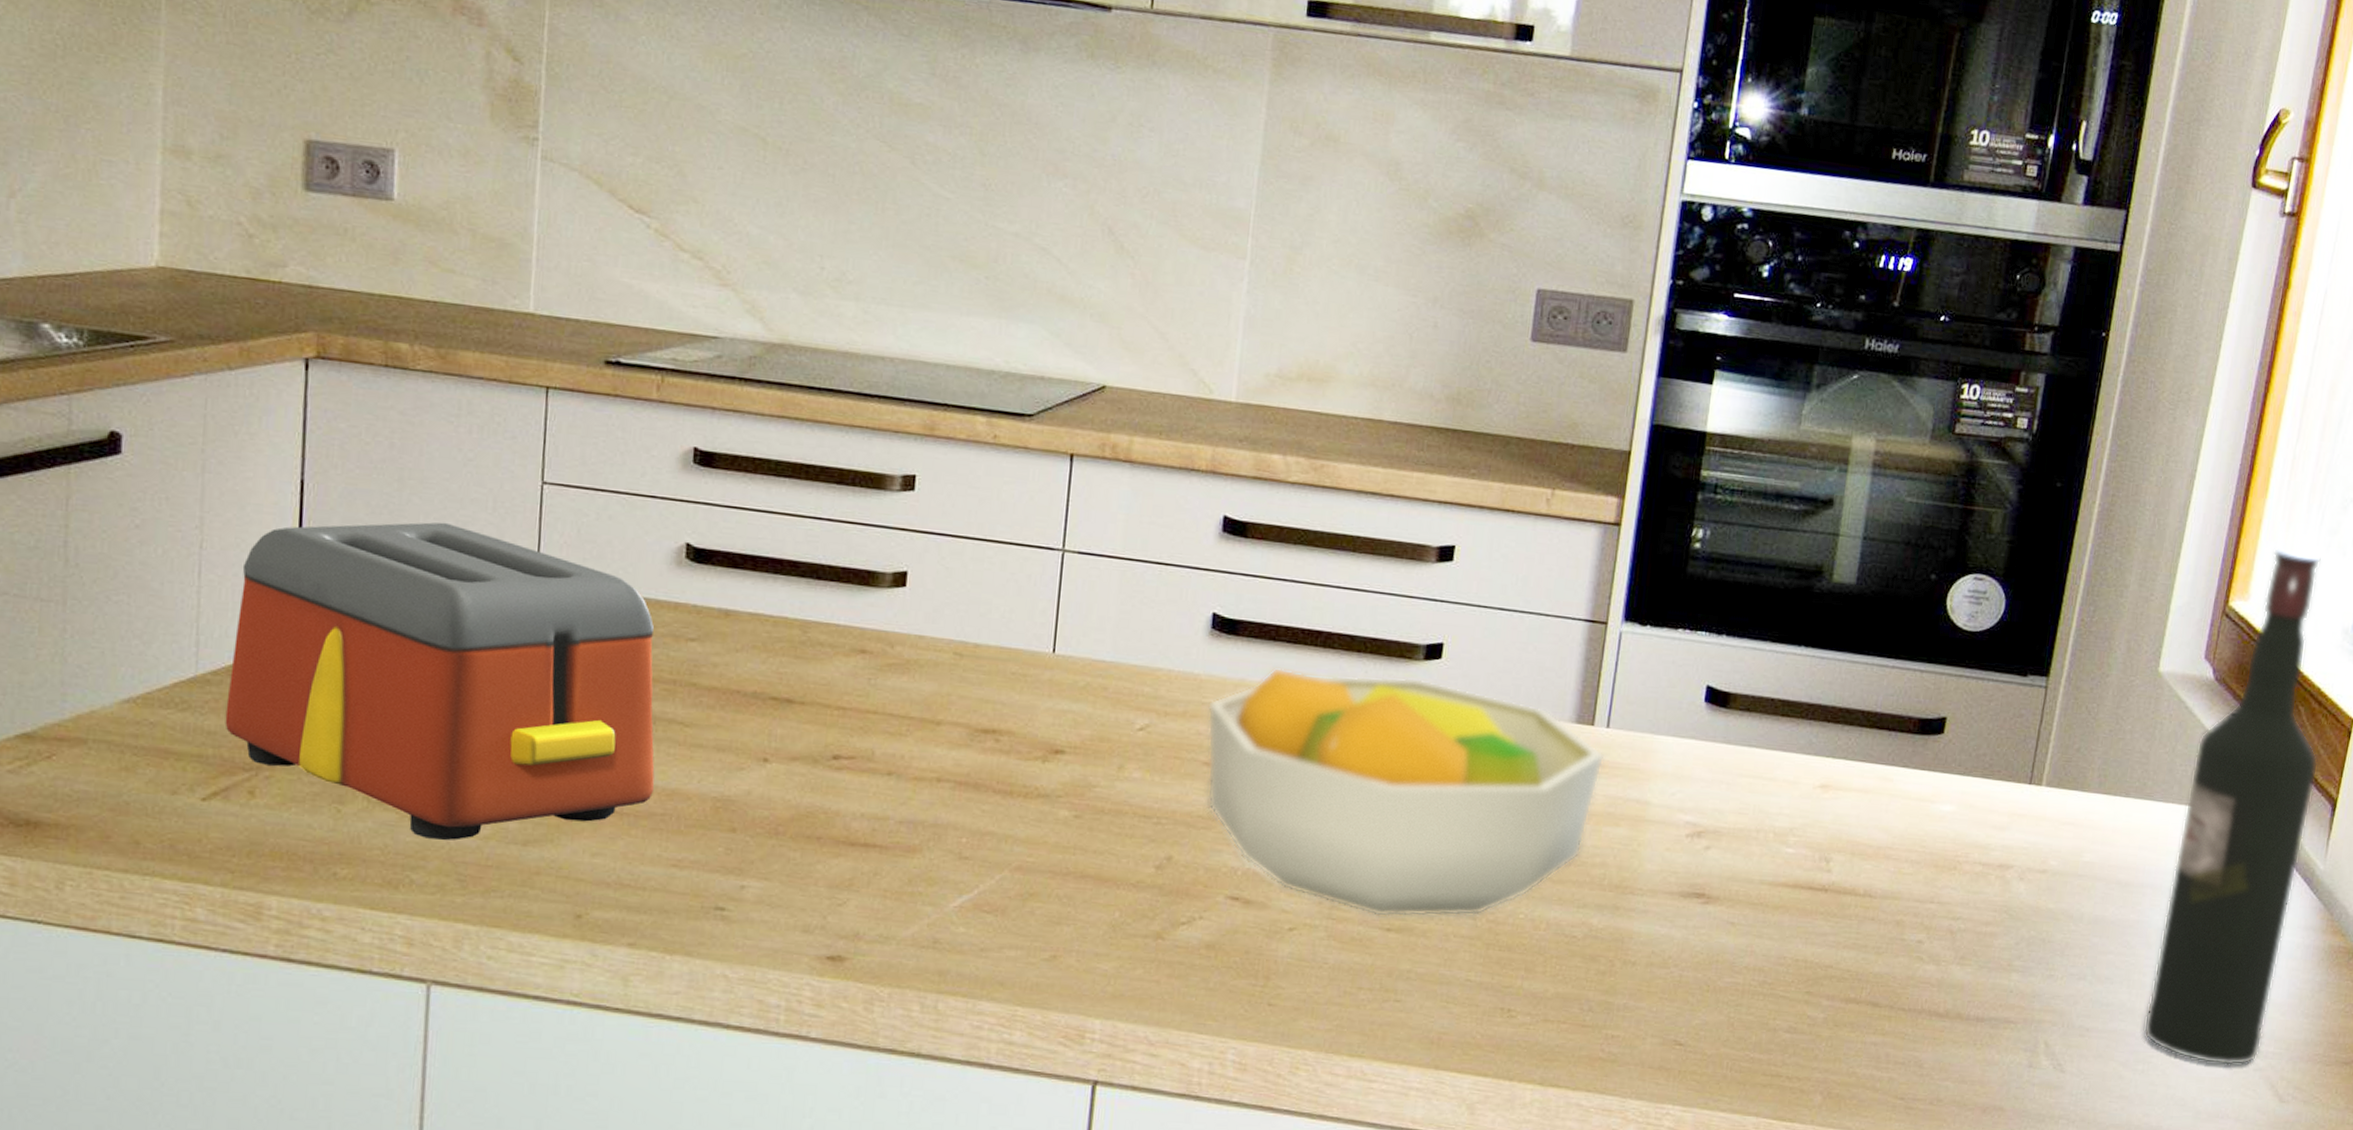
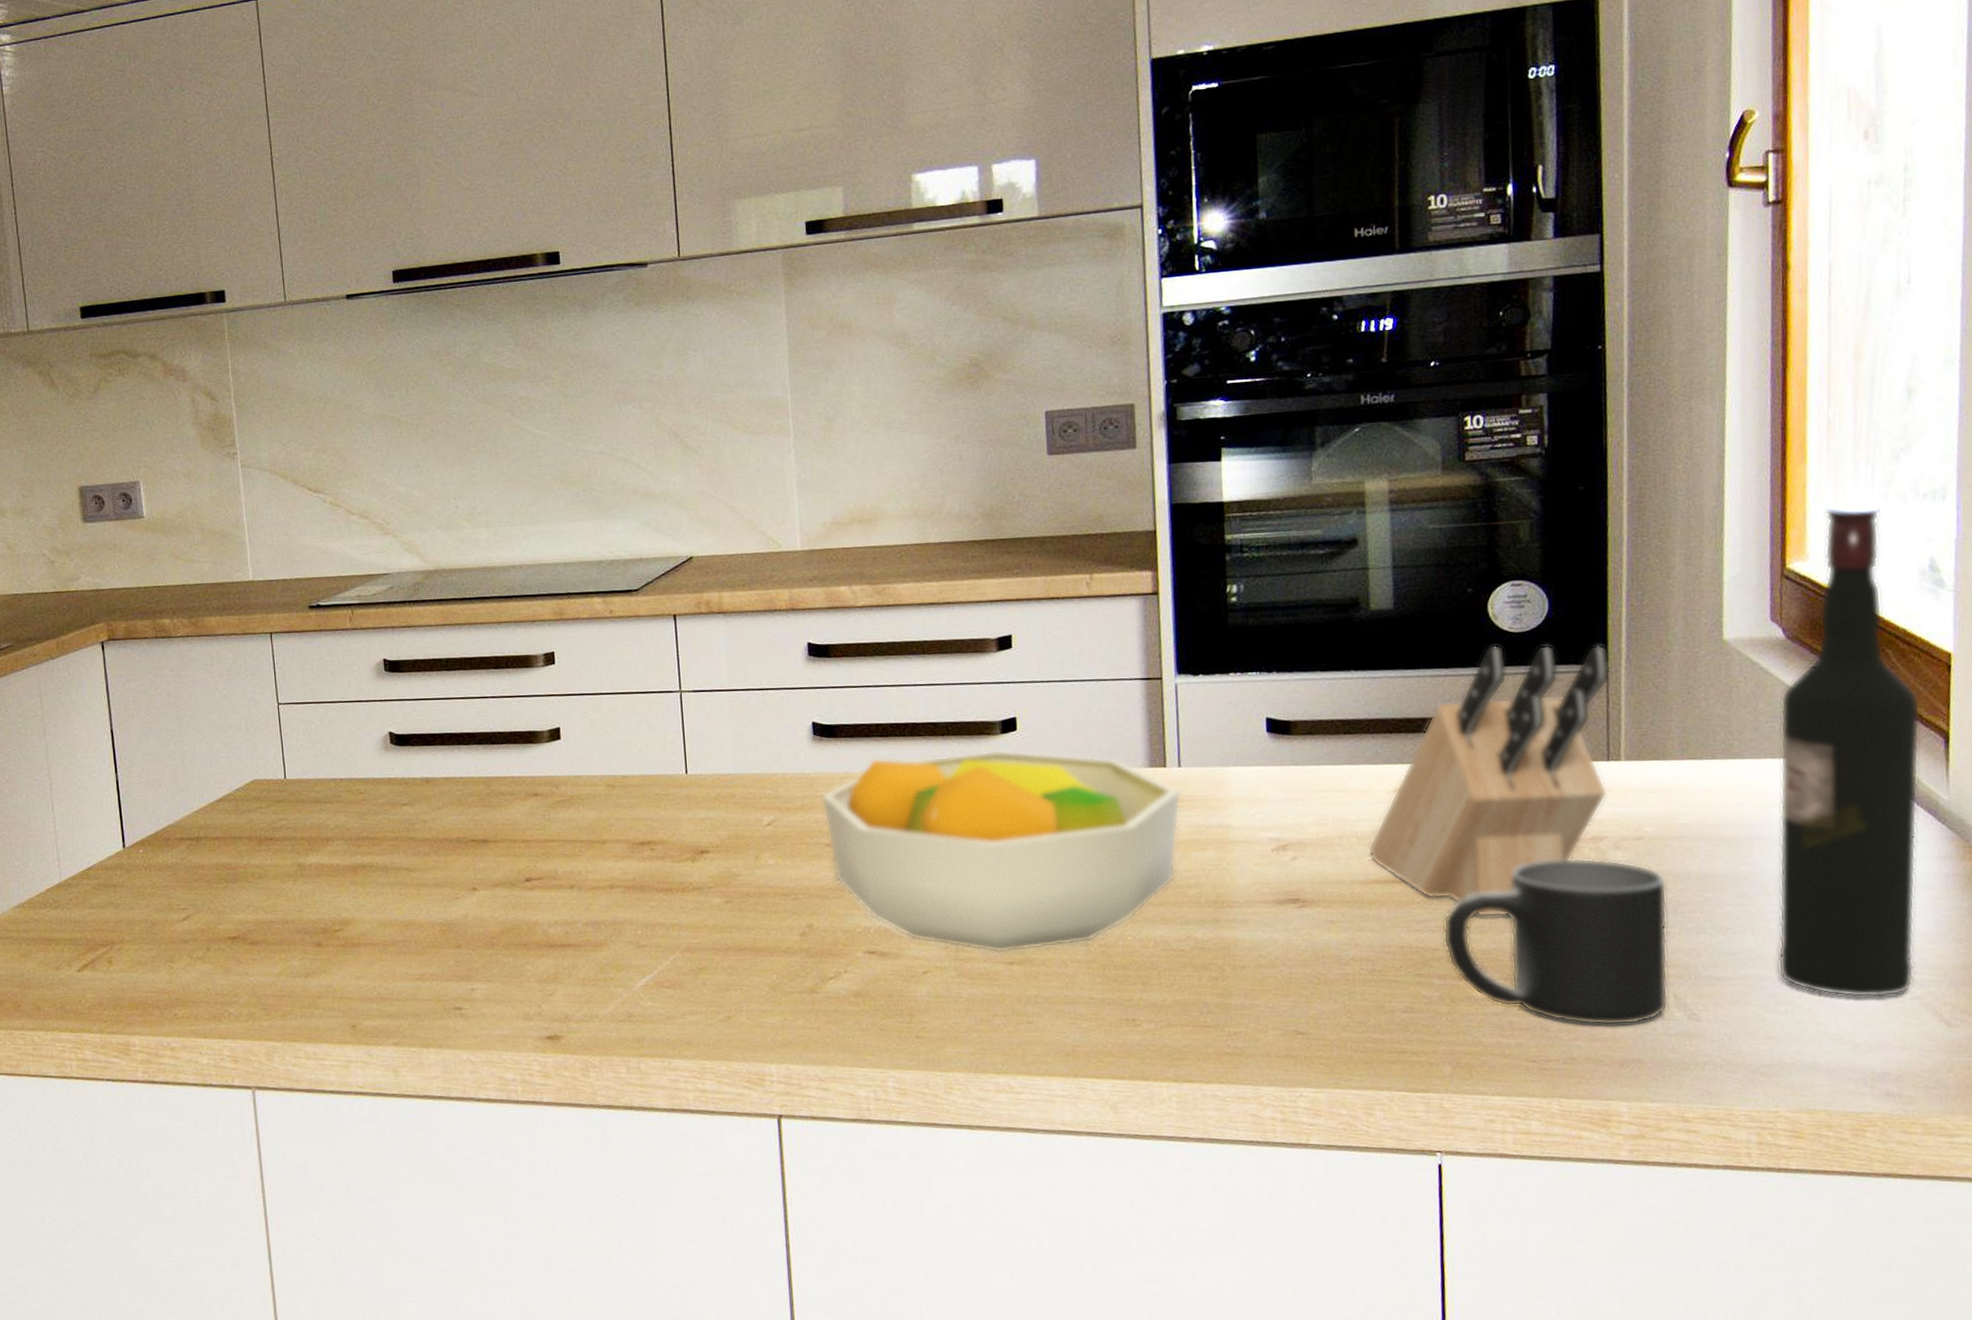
toaster: present [225,522,655,840] -> none [80,744,394,981]
knife block: none [1781,642,2053,939] -> present [1367,645,1612,917]
mug: none [1838,883,2060,1070] -> present [1443,856,1669,1026]

